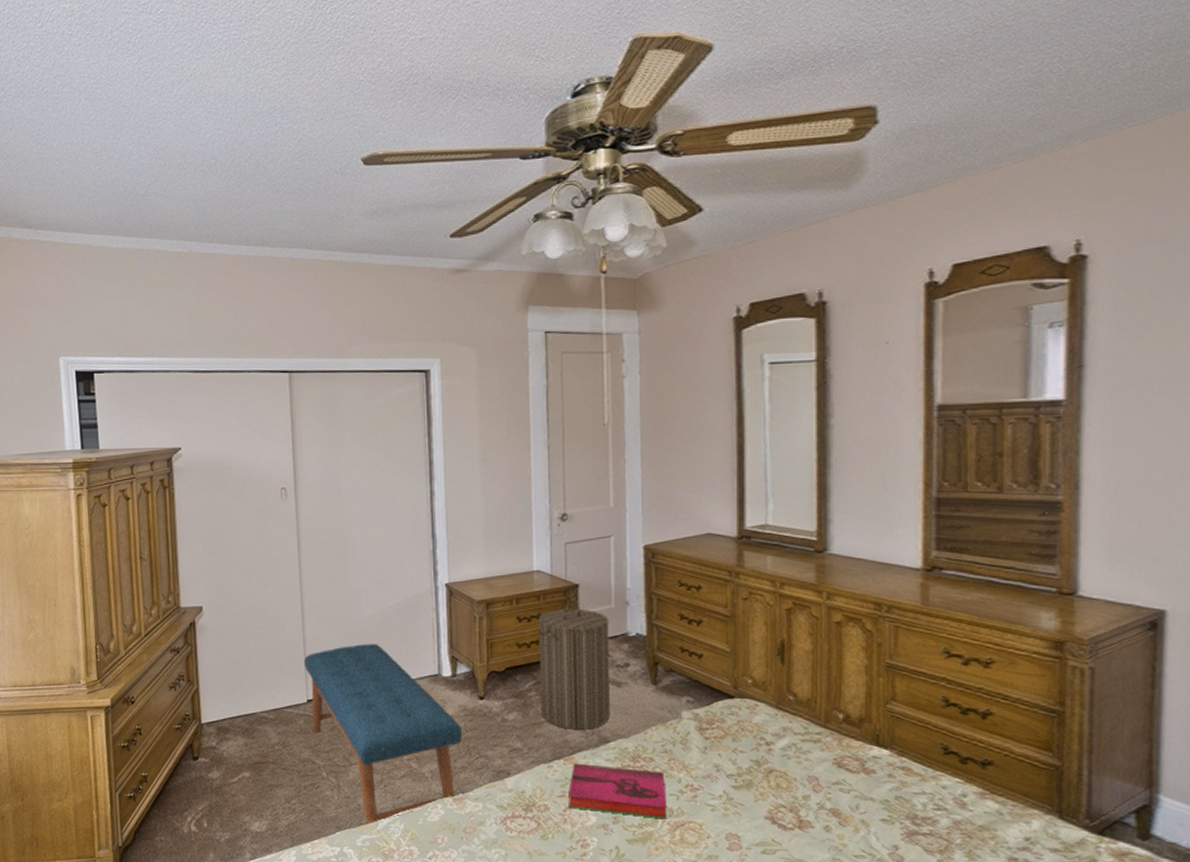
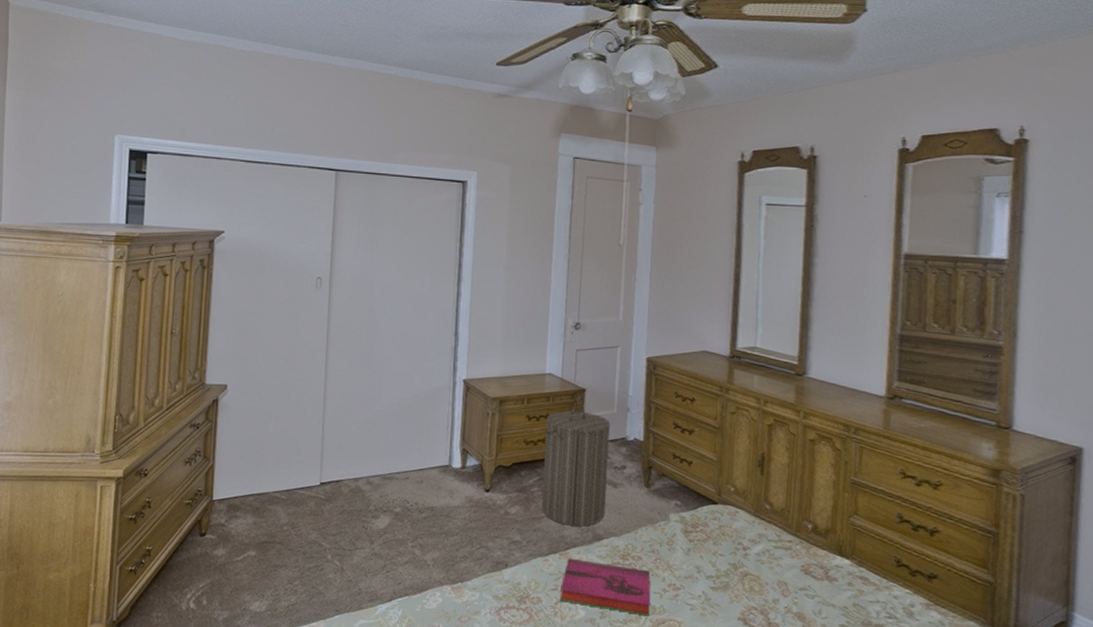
bench: present [304,644,462,826] -> none [321,431,466,610]

